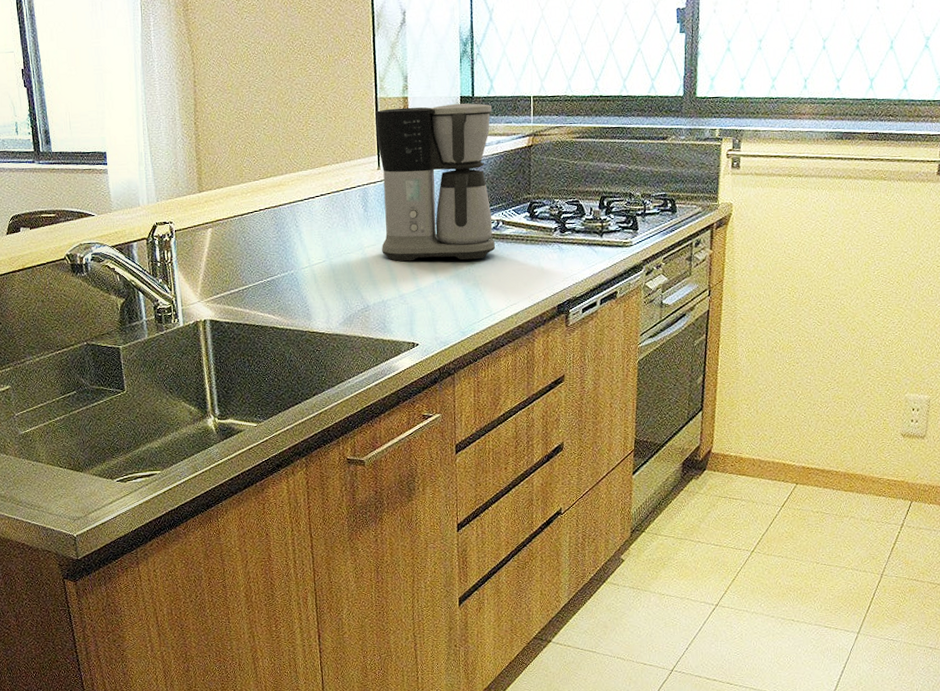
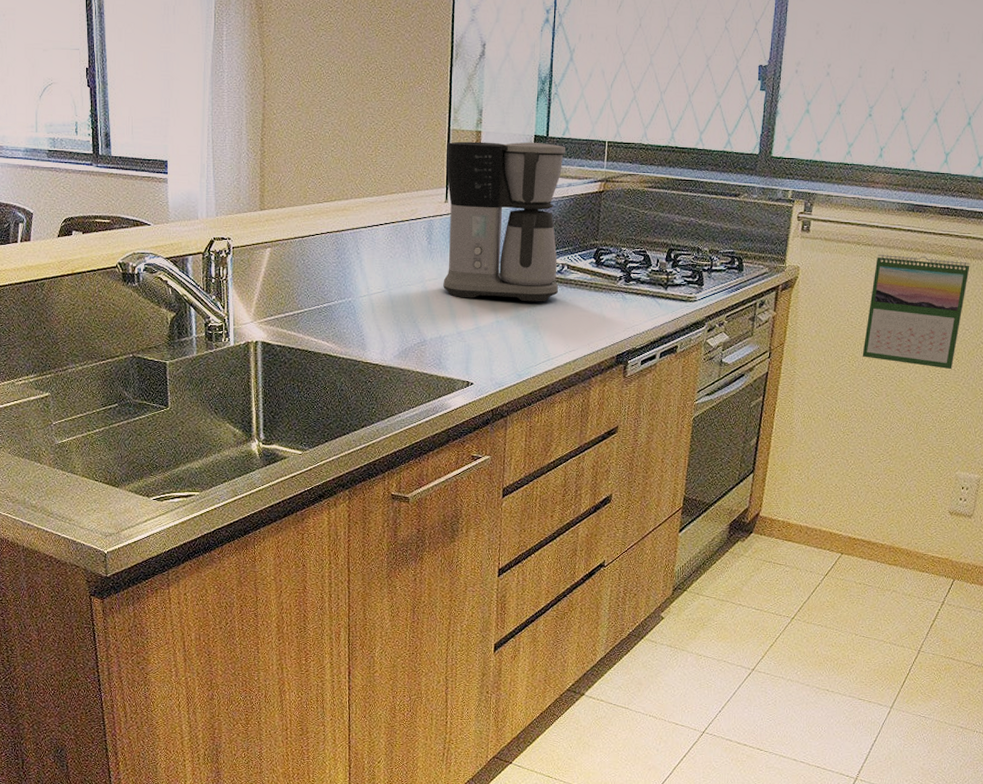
calendar: none [802,182,904,293] -> present [862,255,970,370]

